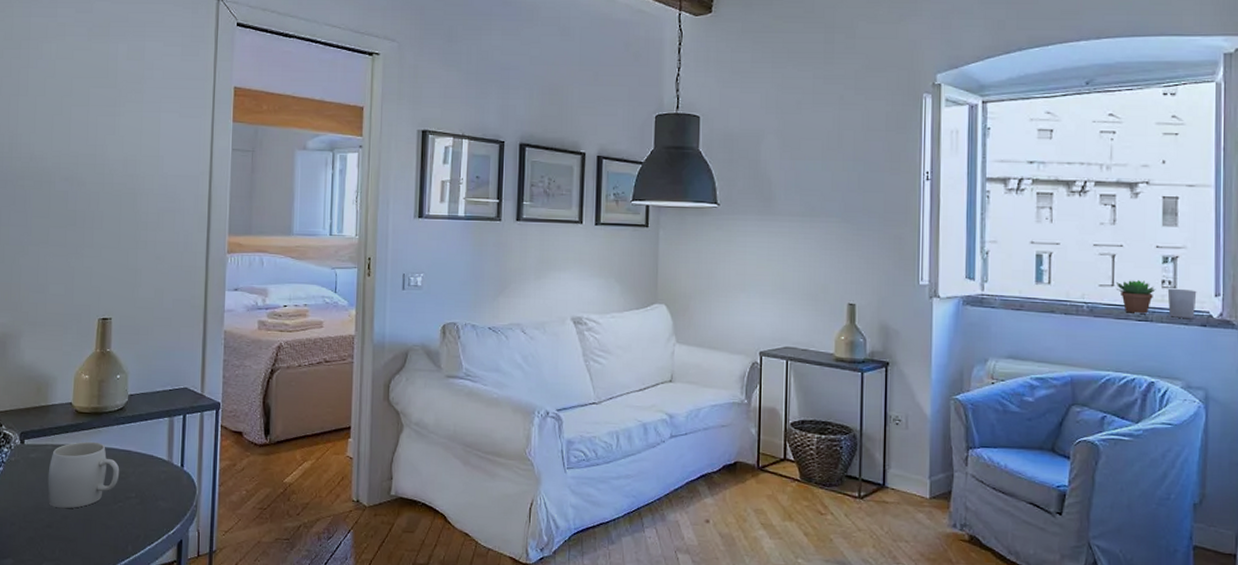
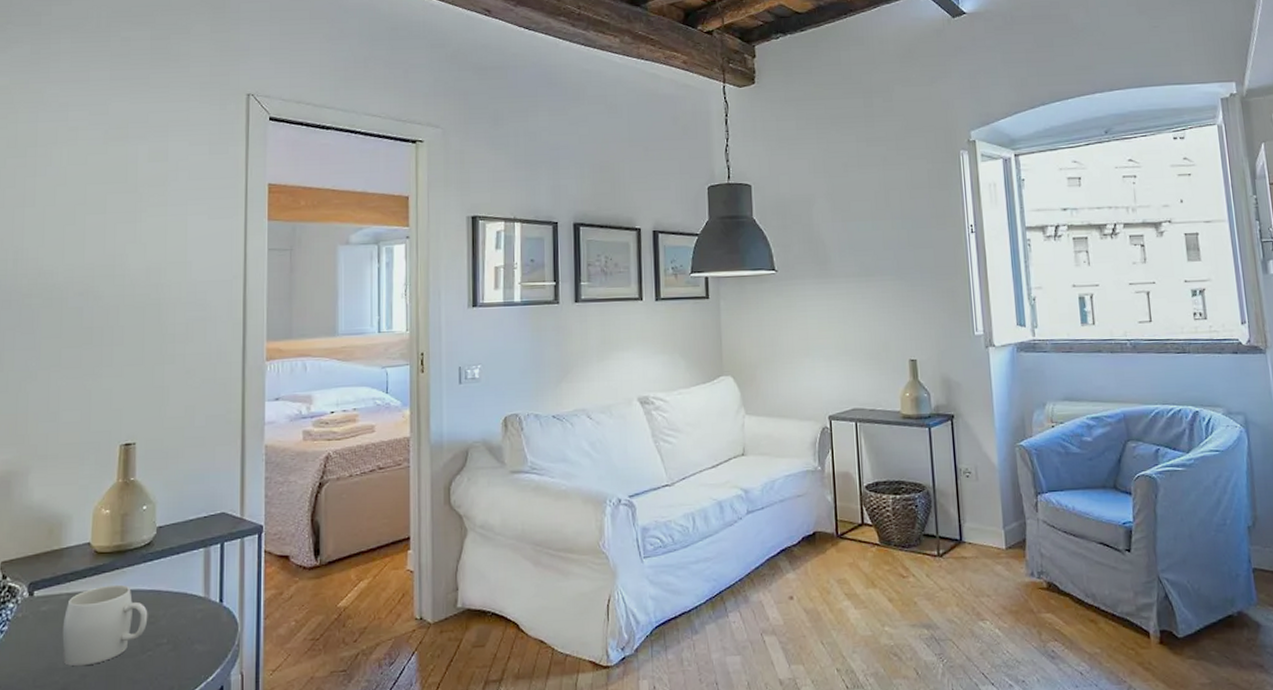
succulent plant: present [1117,280,1156,314] -> none [1154,314,1189,347]
candle holder: present [1167,288,1197,319] -> none [1199,319,1227,348]

